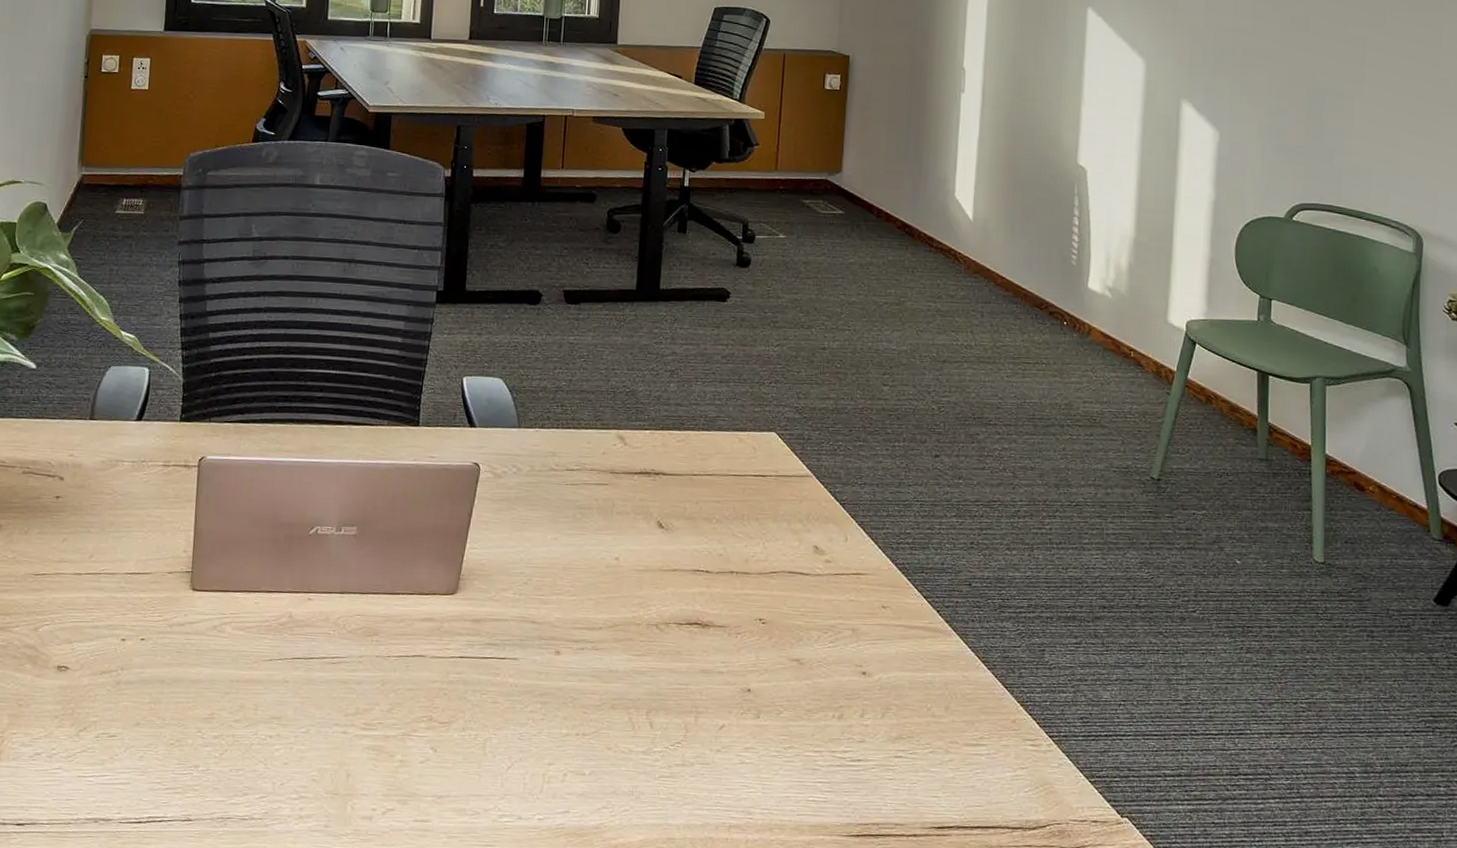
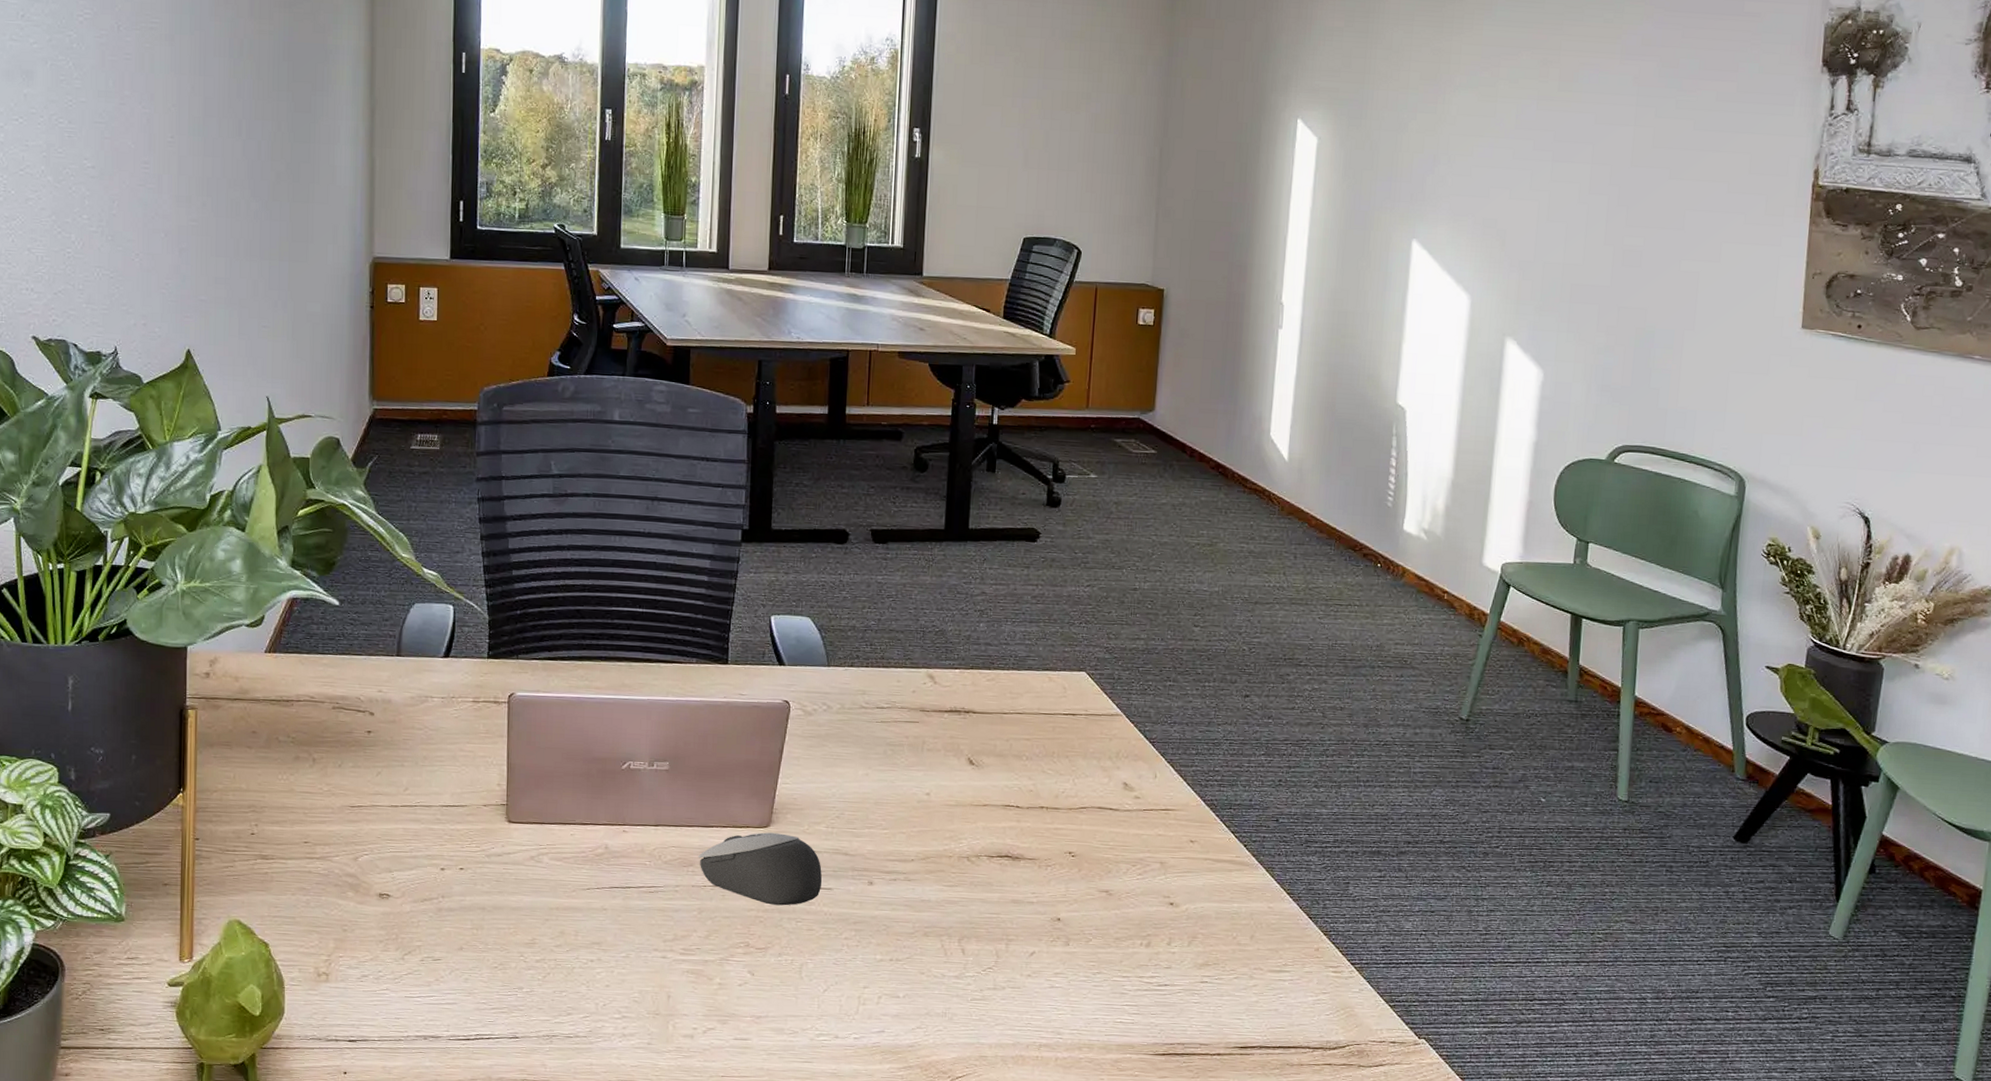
mouse: none [383,599,508,677] -> present [698,832,822,906]

